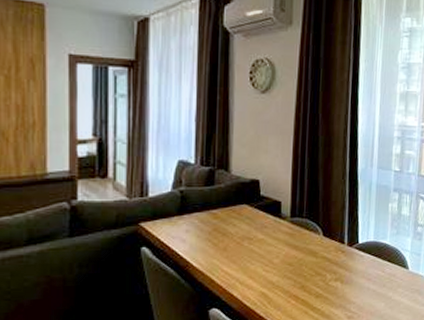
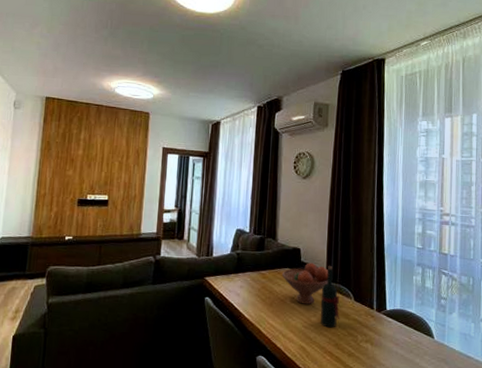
fruit bowl: none [238,196,294,245] -> present [282,263,329,305]
wine bottle: none [284,199,307,269] -> present [321,266,340,328]

